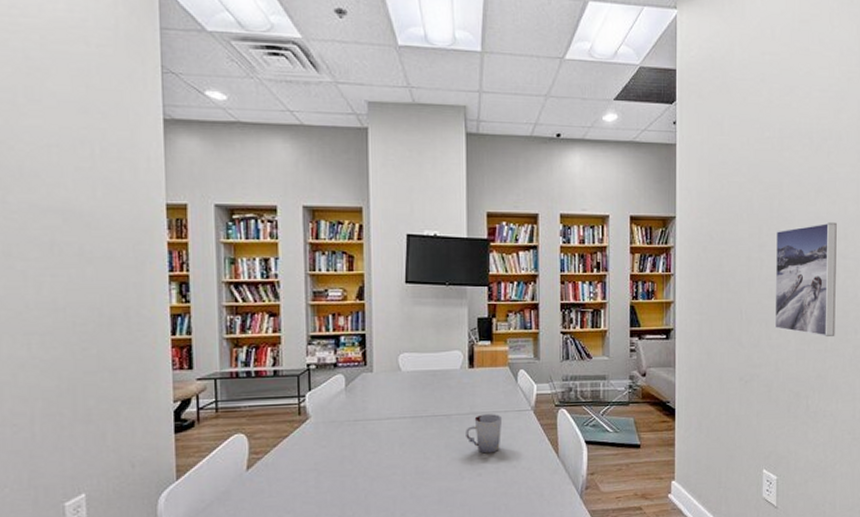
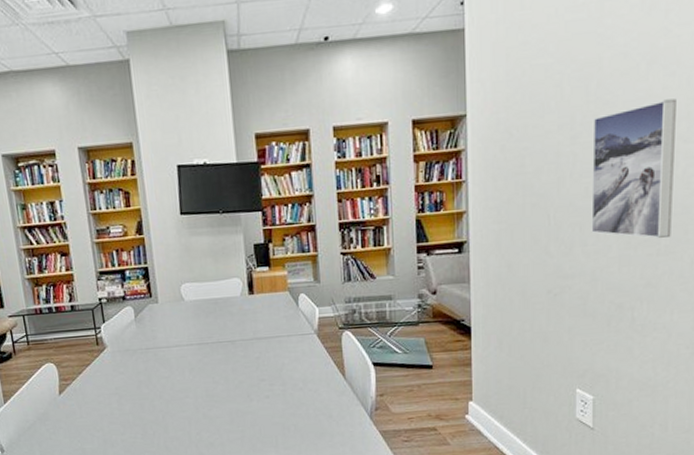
cup: present [466,414,503,454] -> none [250,338,286,377]

